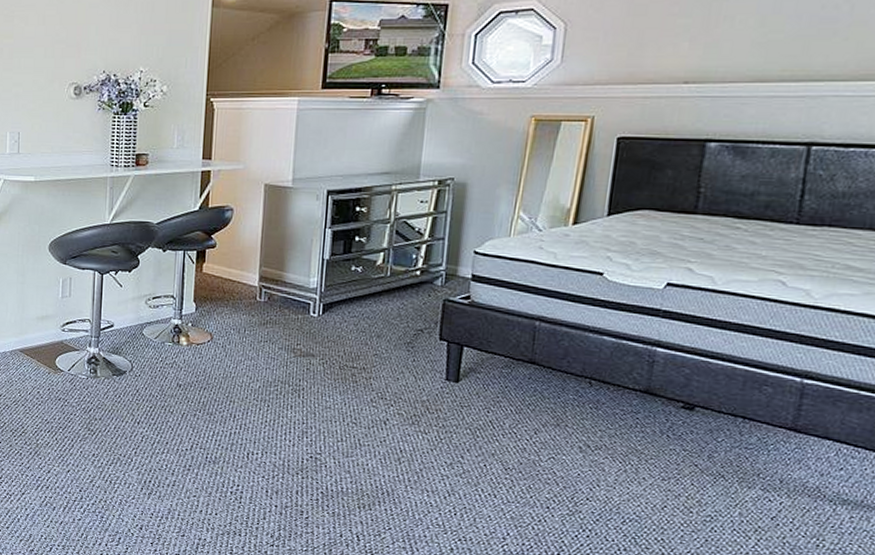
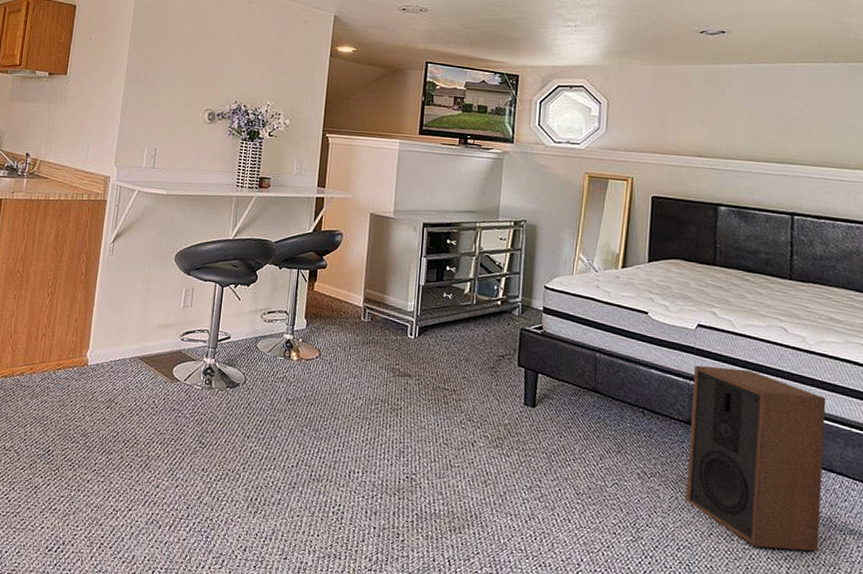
speaker: none [637,329,830,523] -> present [686,365,826,552]

